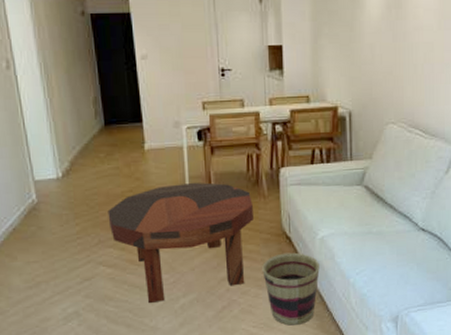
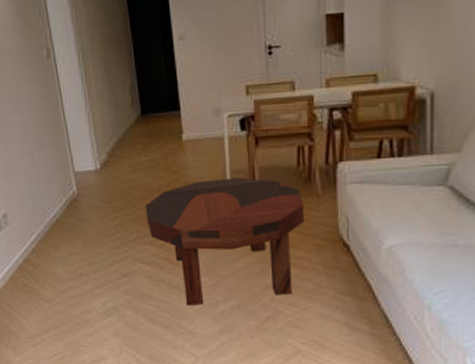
basket: present [262,252,320,326] -> none [313,263,385,347]

